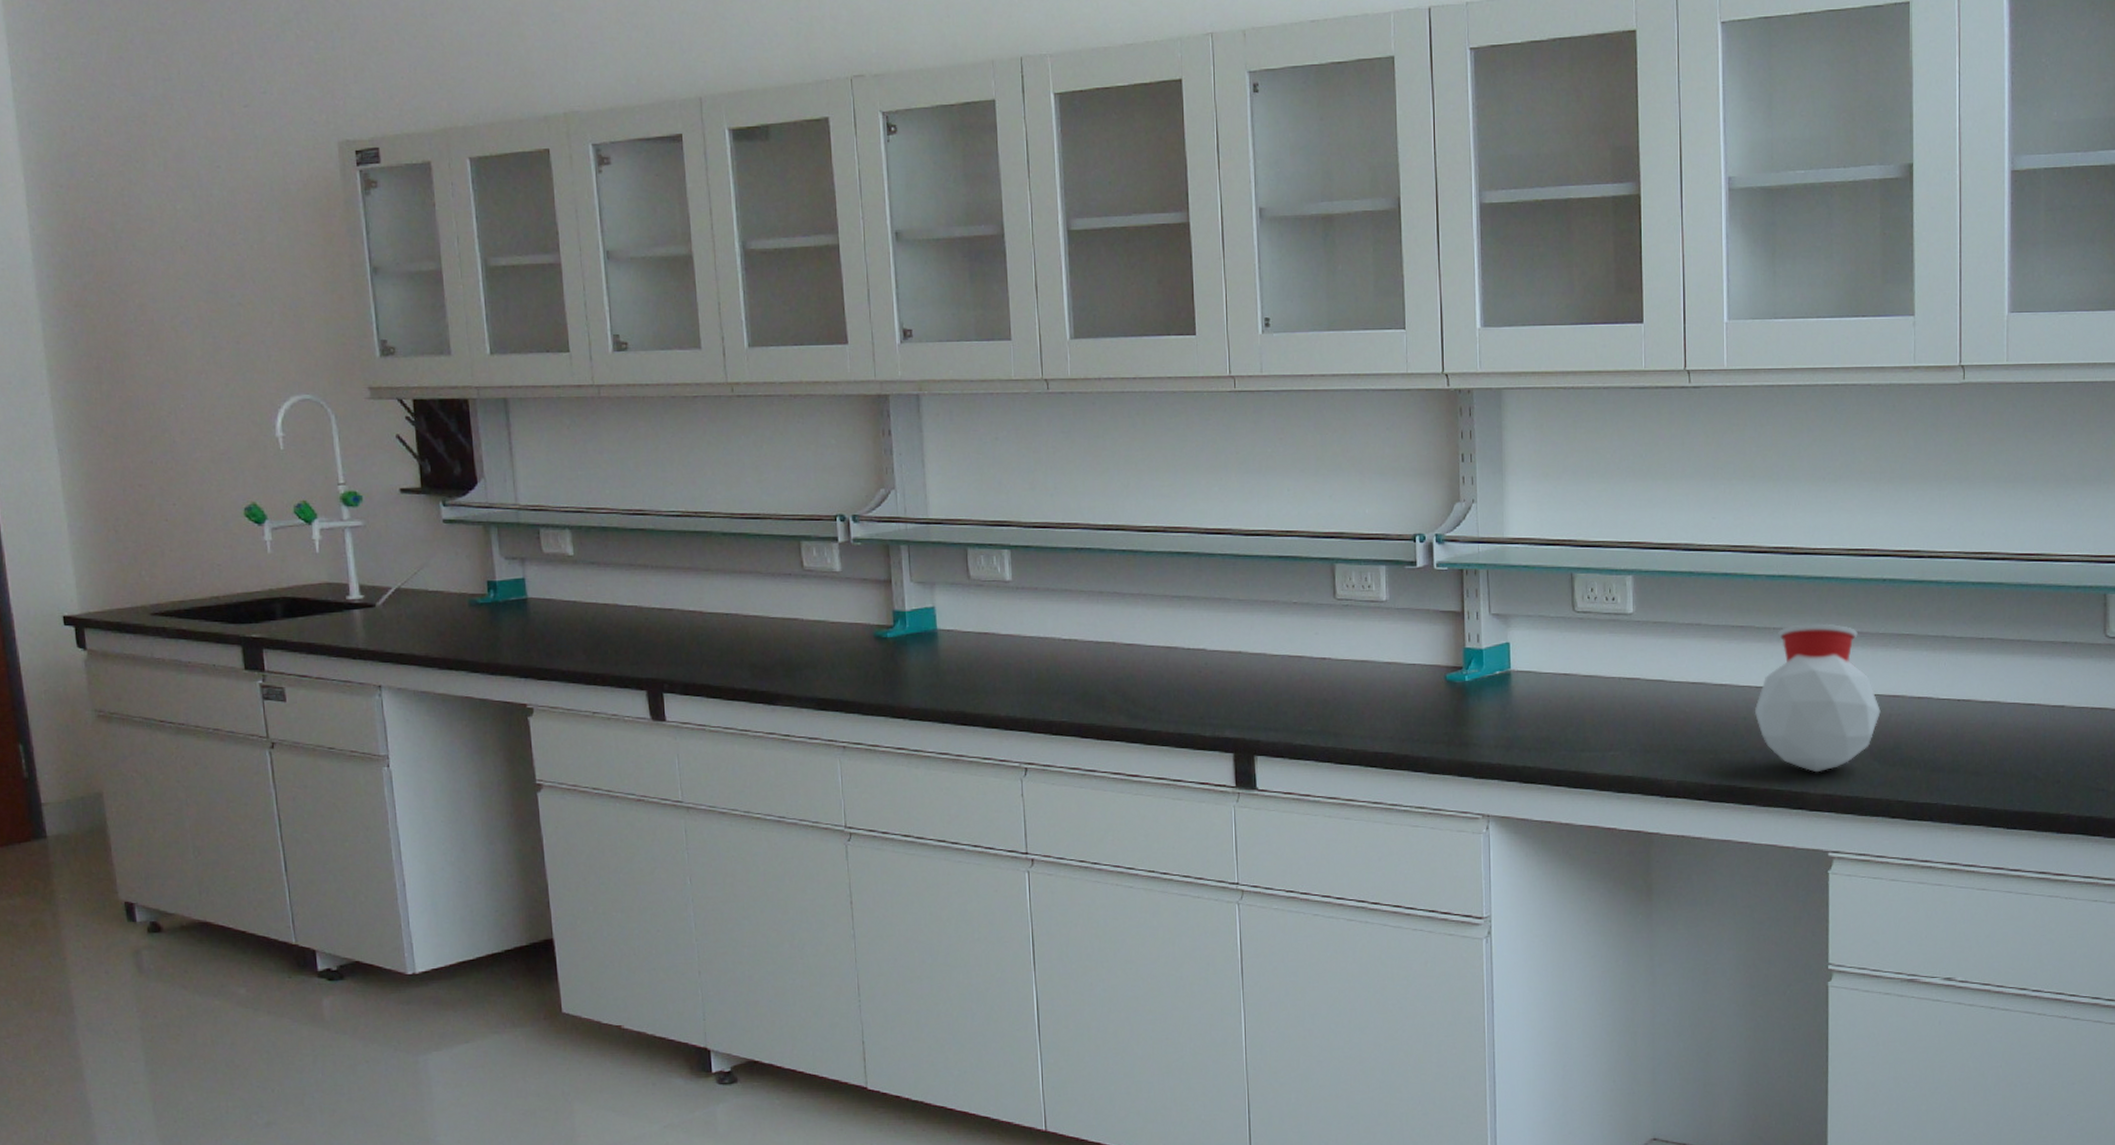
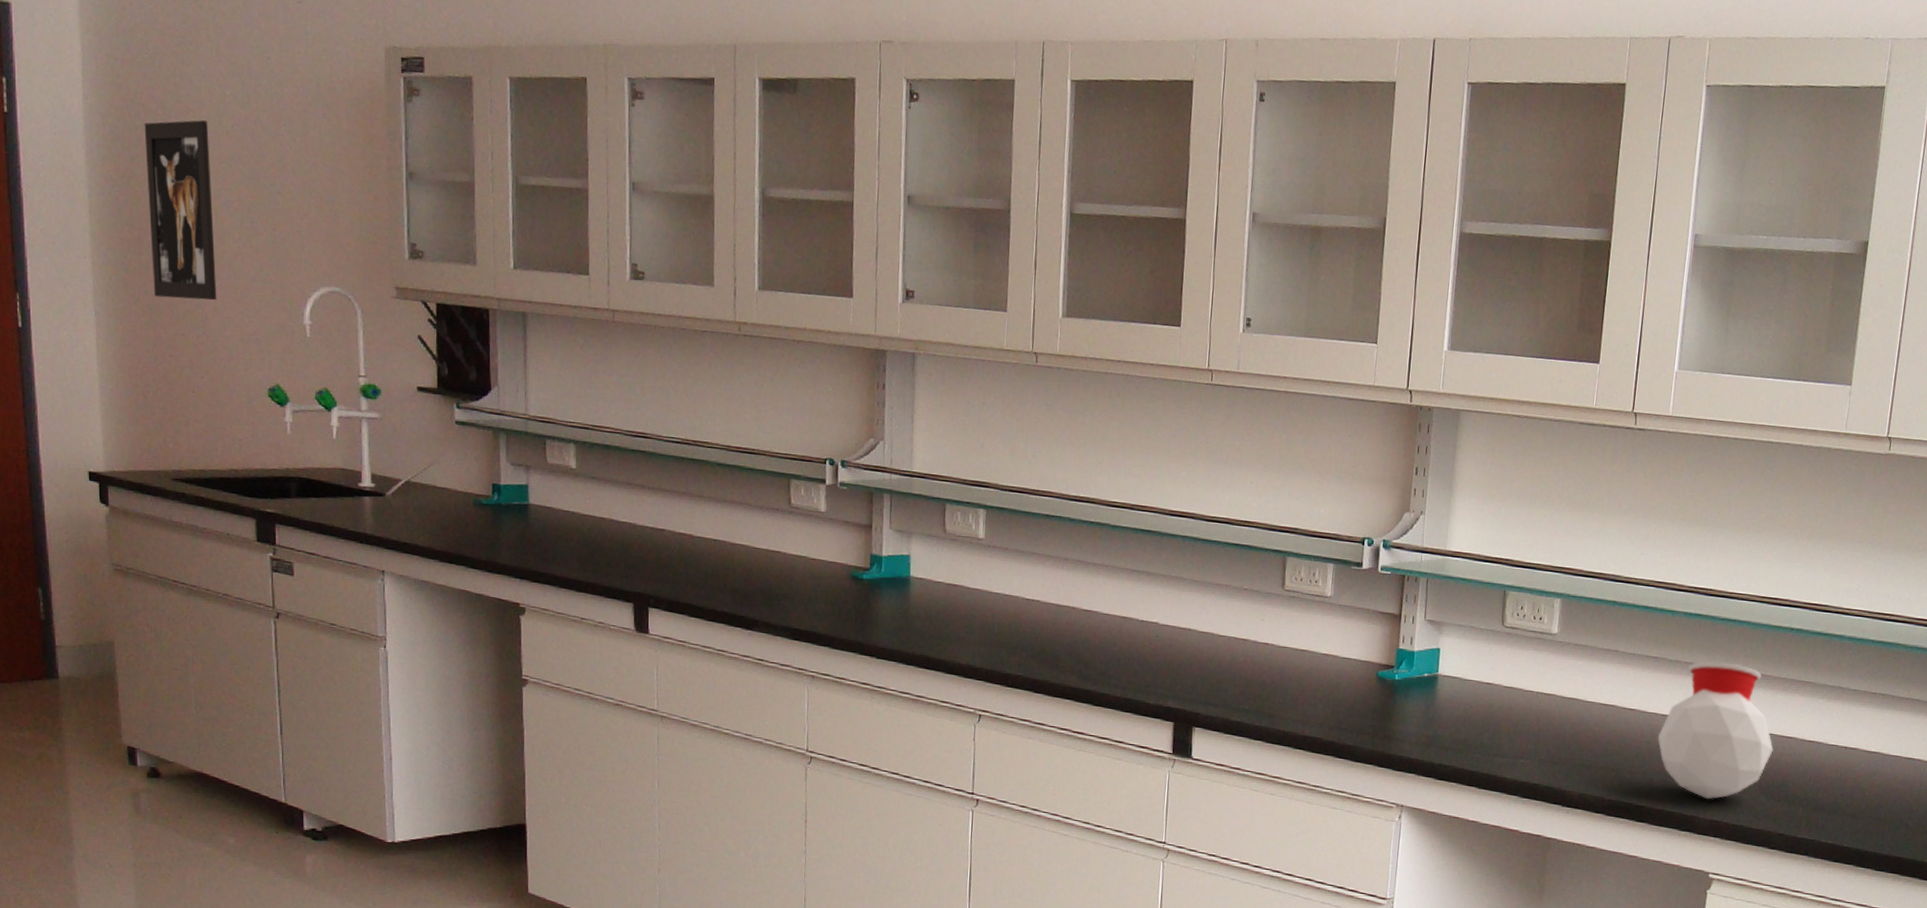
wall art: none [95,238,184,426] -> present [144,120,217,301]

